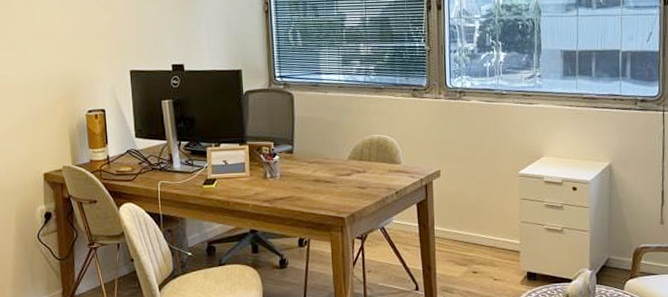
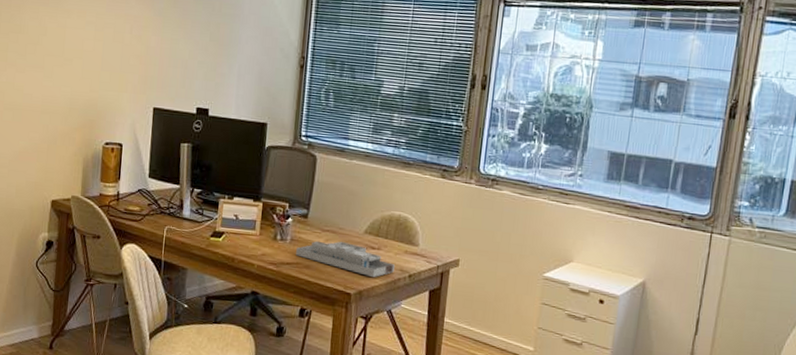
desk organizer: none [287,170,381,200] -> present [296,241,395,278]

